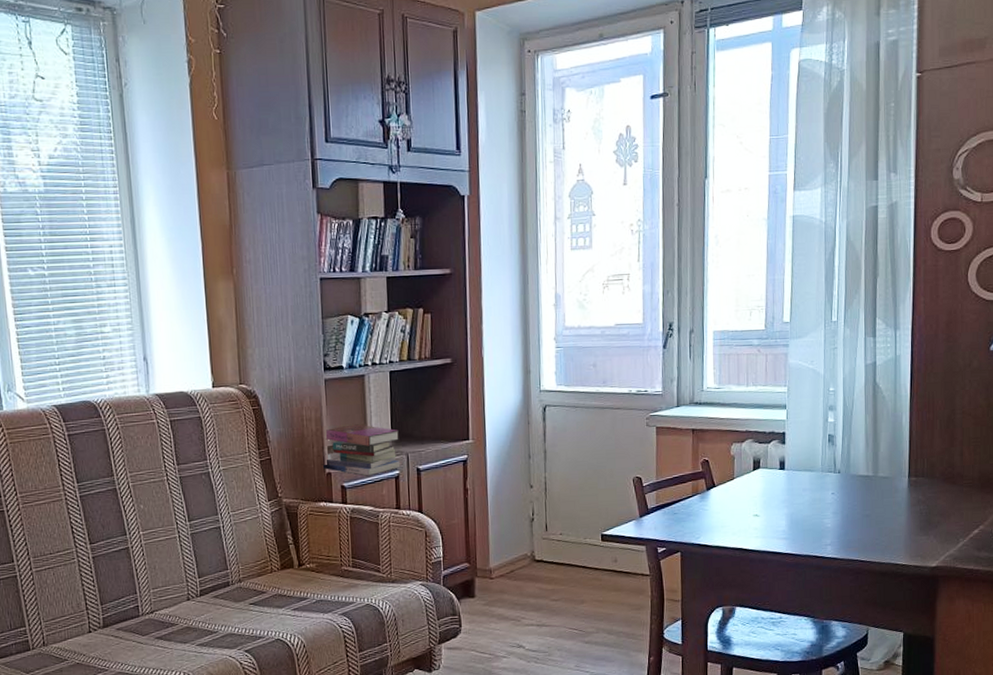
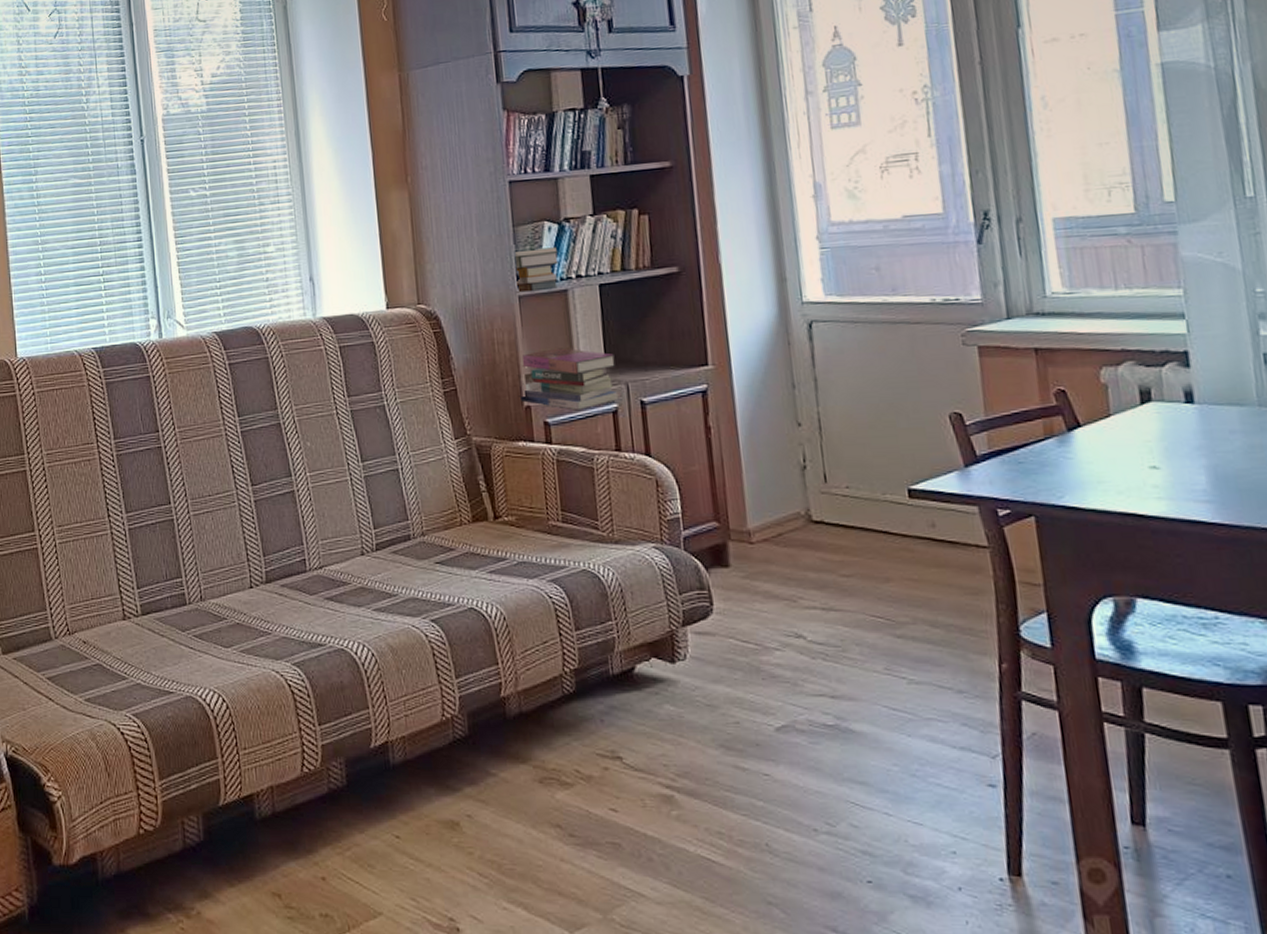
books: none [323,338,359,377] -> present [515,247,560,293]

